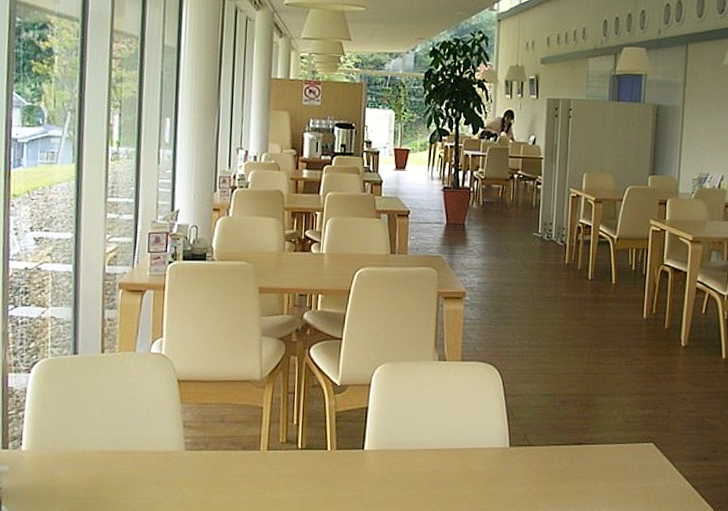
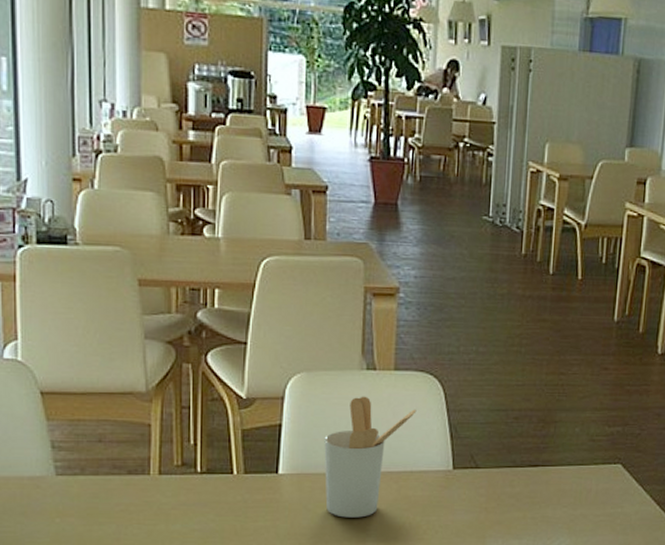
utensil holder: none [402,383,479,489] -> present [324,396,417,518]

